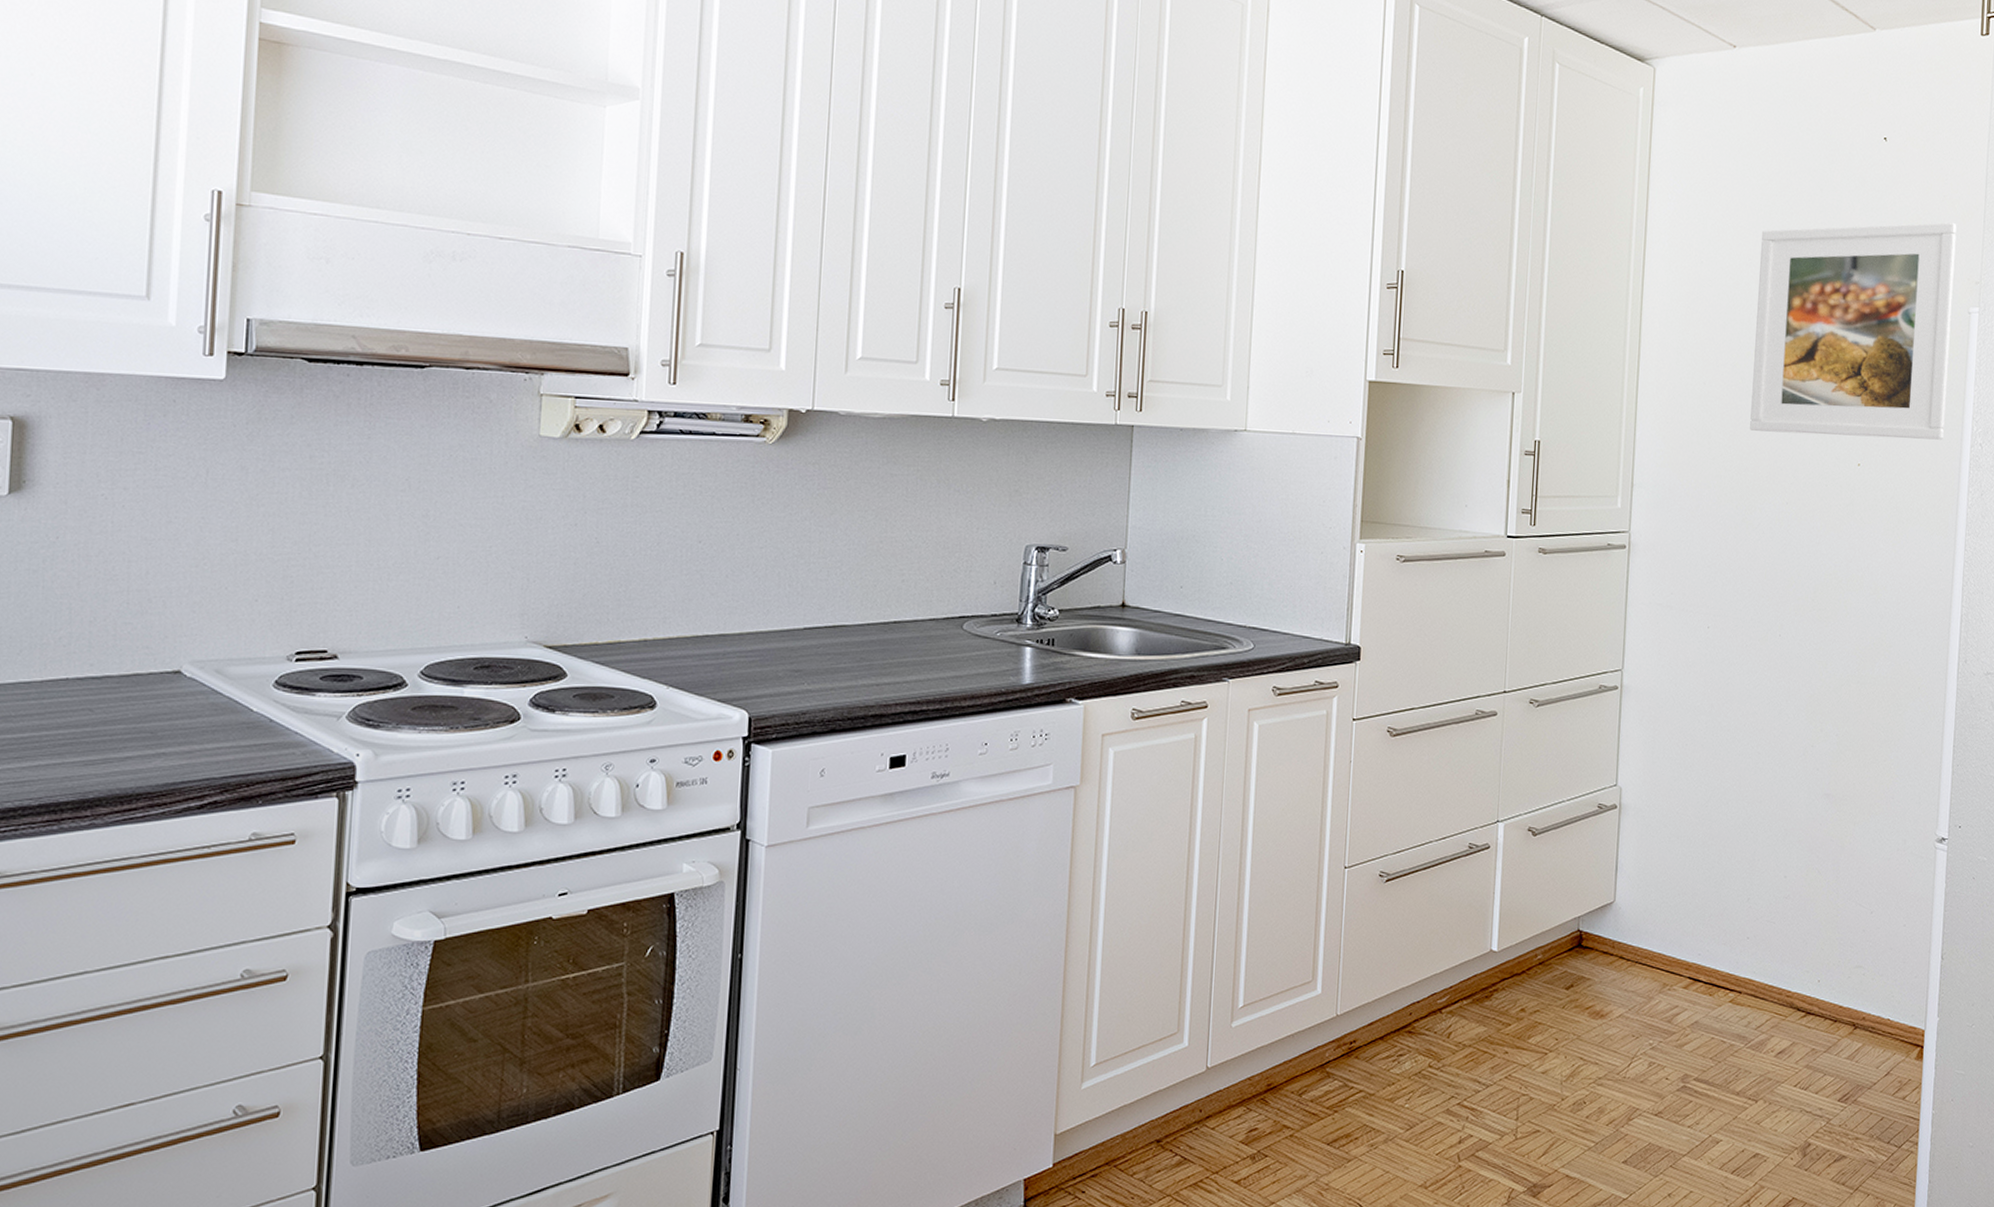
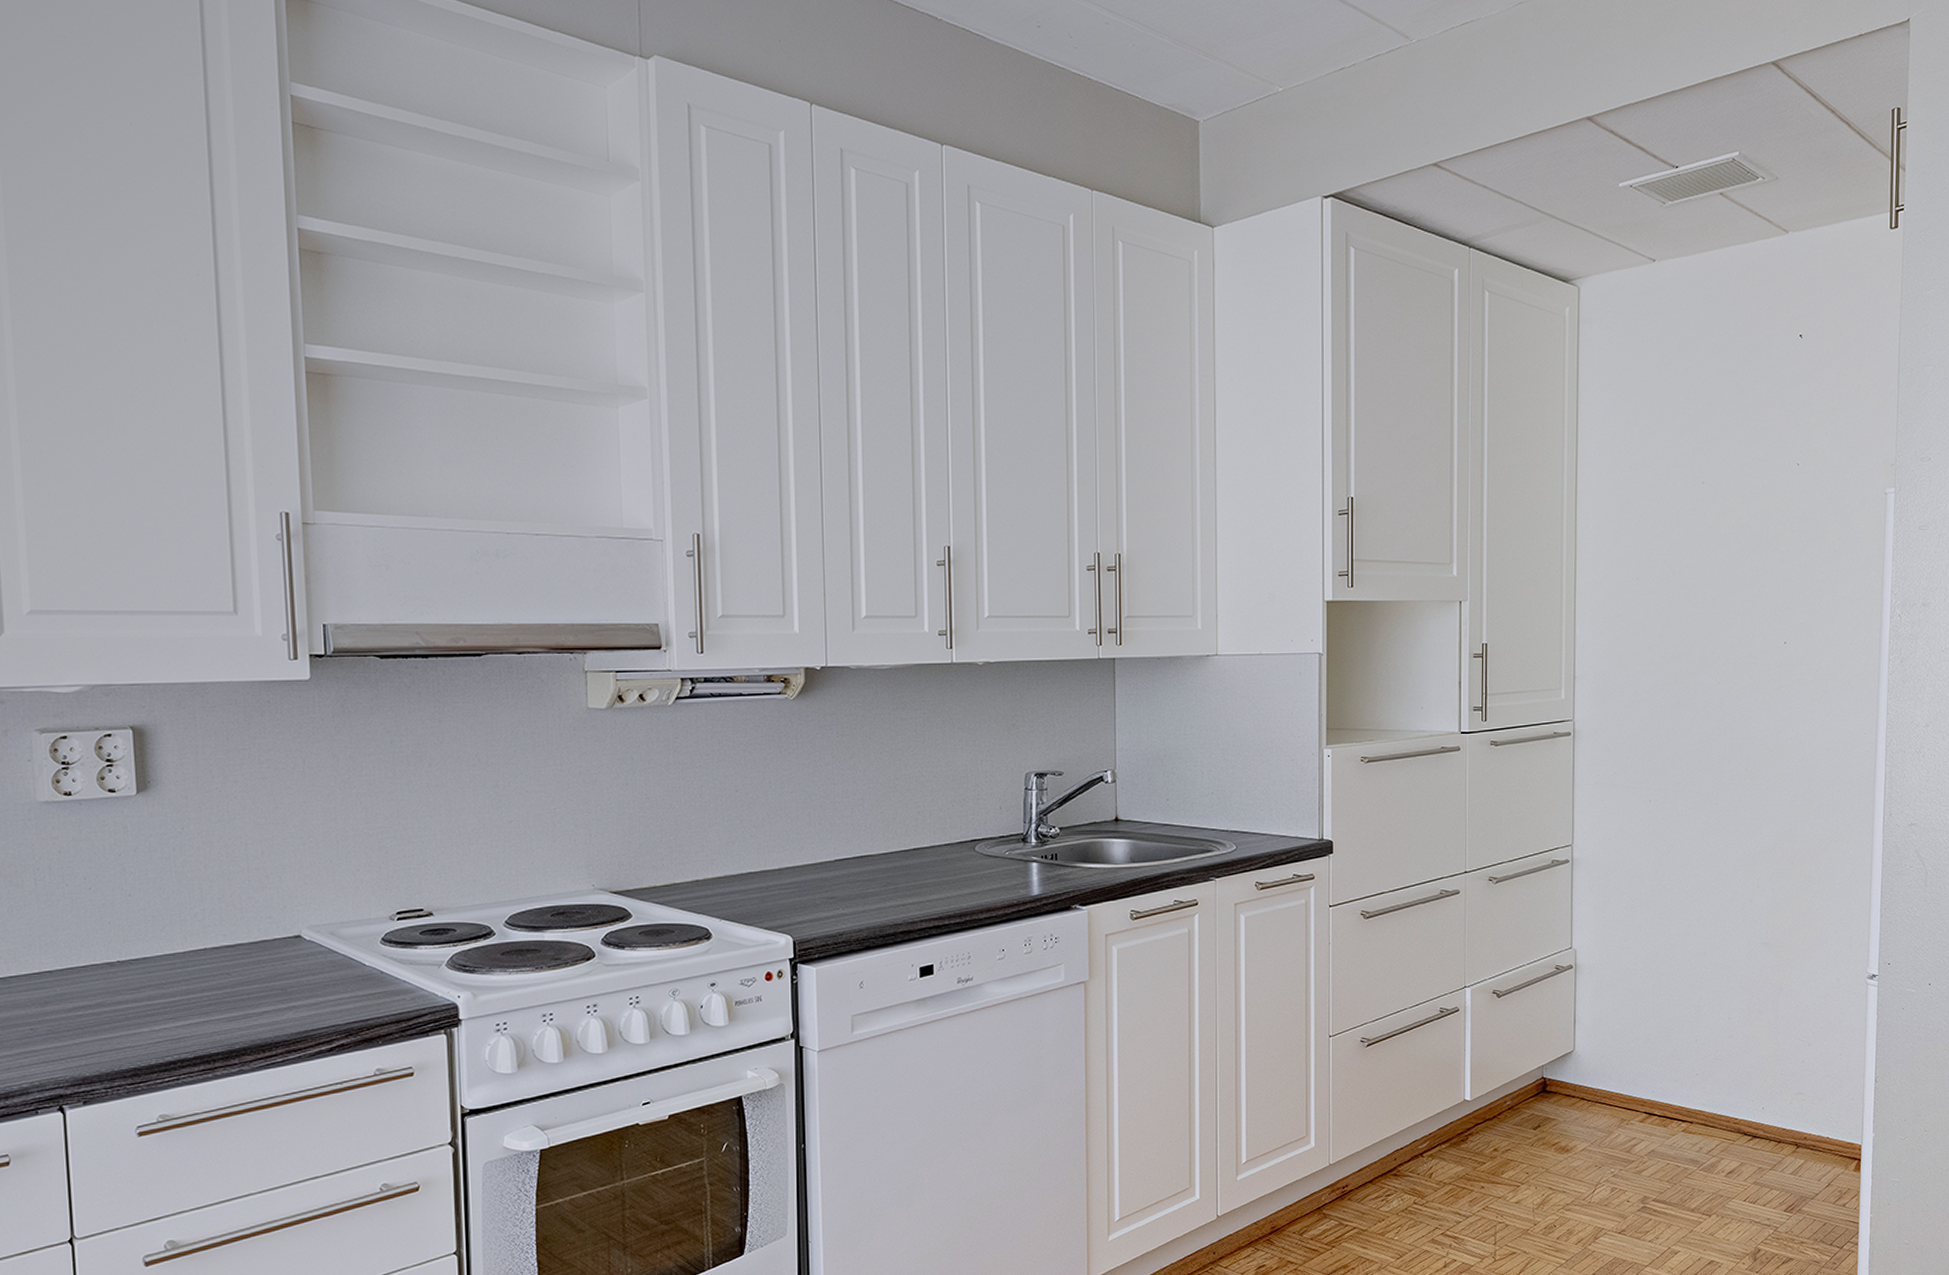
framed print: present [1750,222,1957,440] -> none [1682,409,1872,619]

